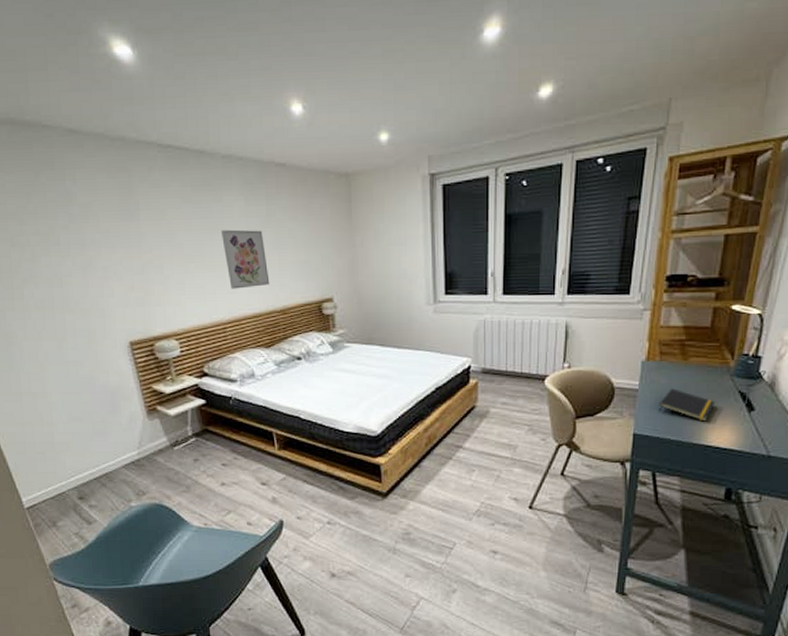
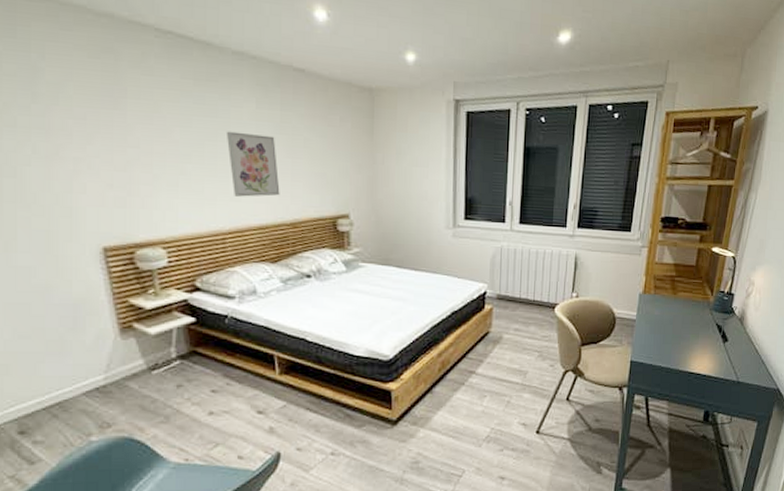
notepad: present [659,388,716,422] -> none [652,320,698,351]

